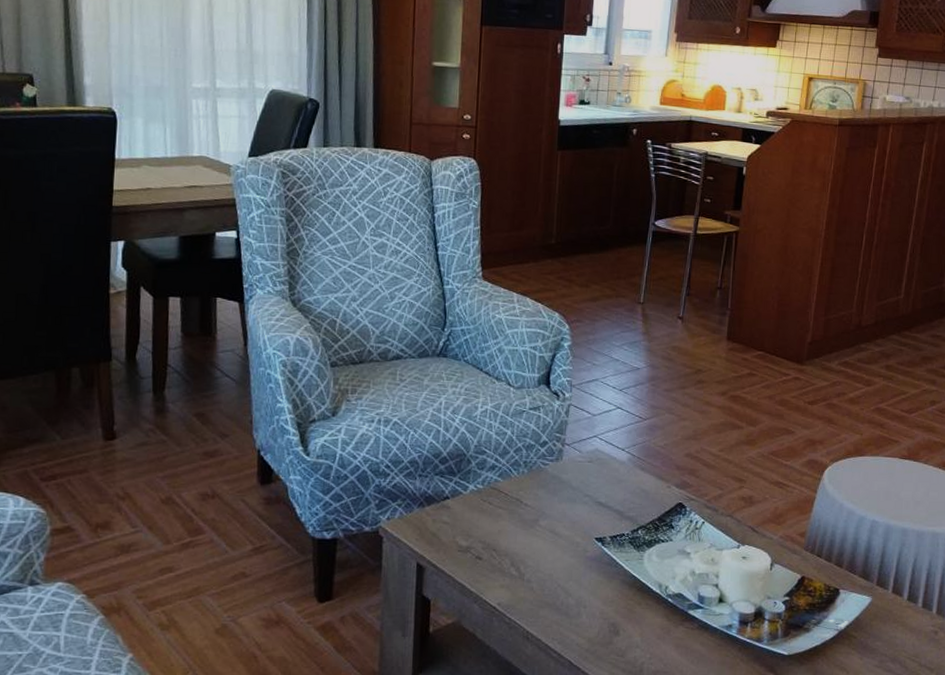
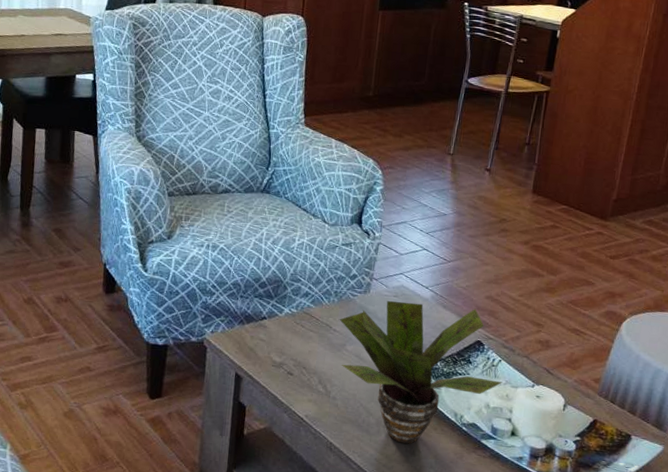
potted plant: none [530,467,707,623] -> present [339,300,502,444]

